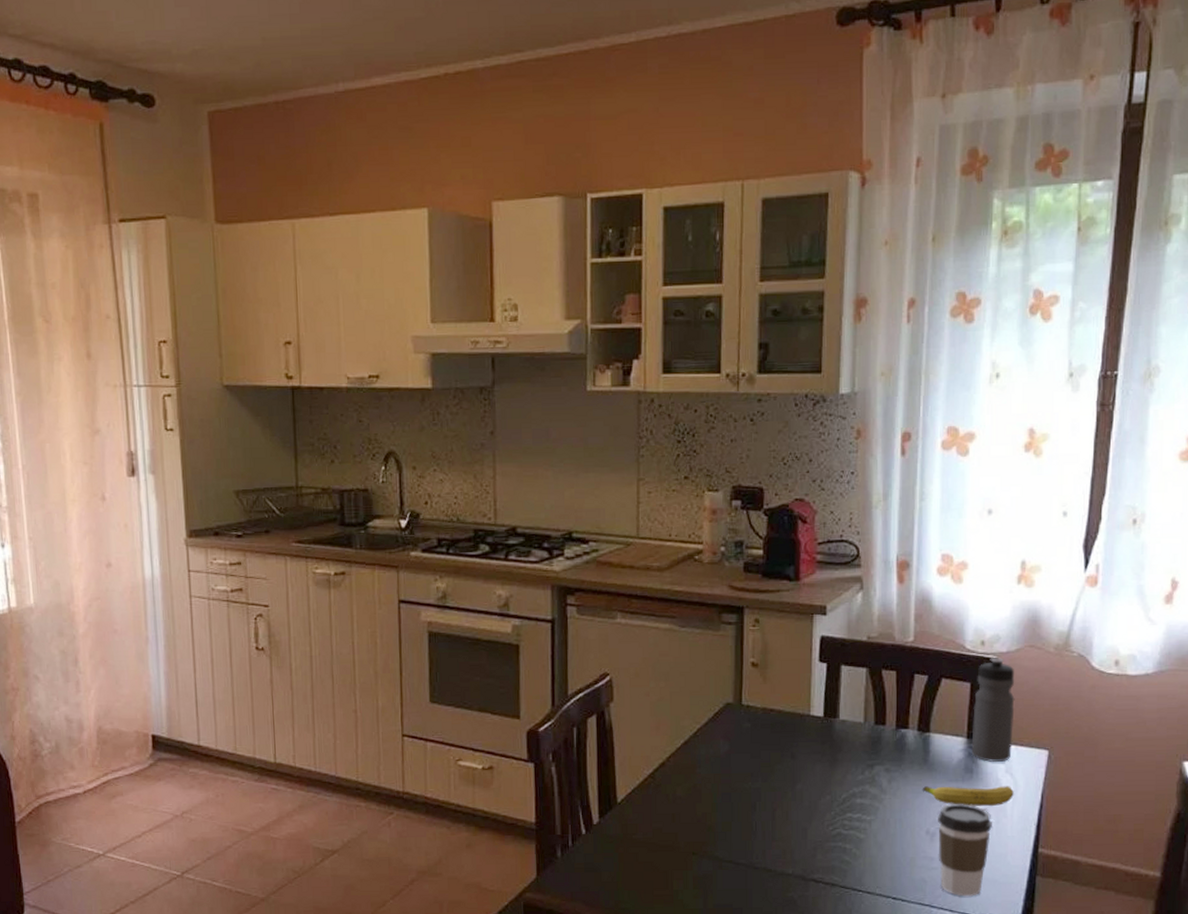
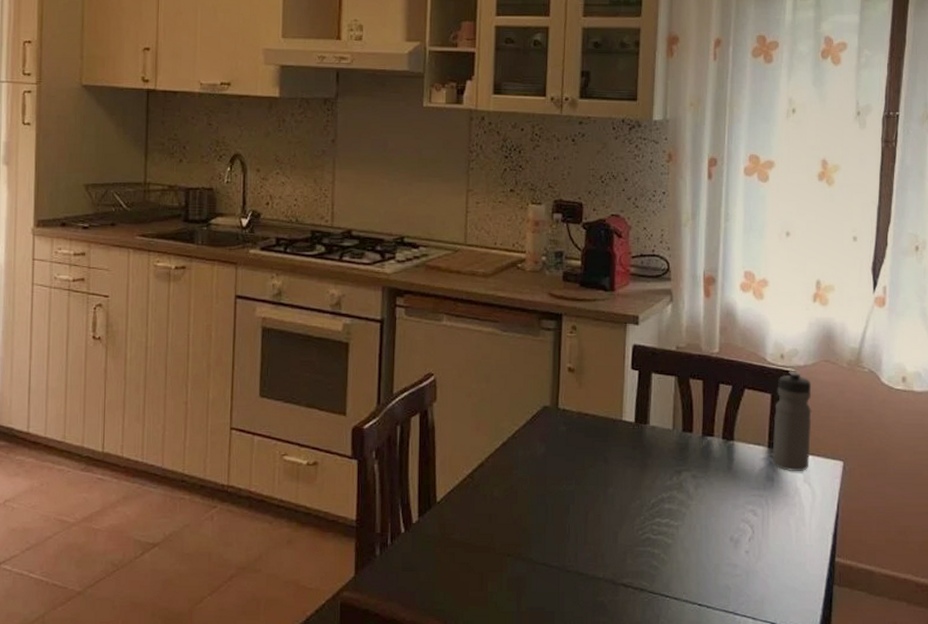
fruit: present [922,786,1014,806] -> none [726,493,812,514]
coffee cup: present [938,804,993,897] -> none [741,512,793,605]

